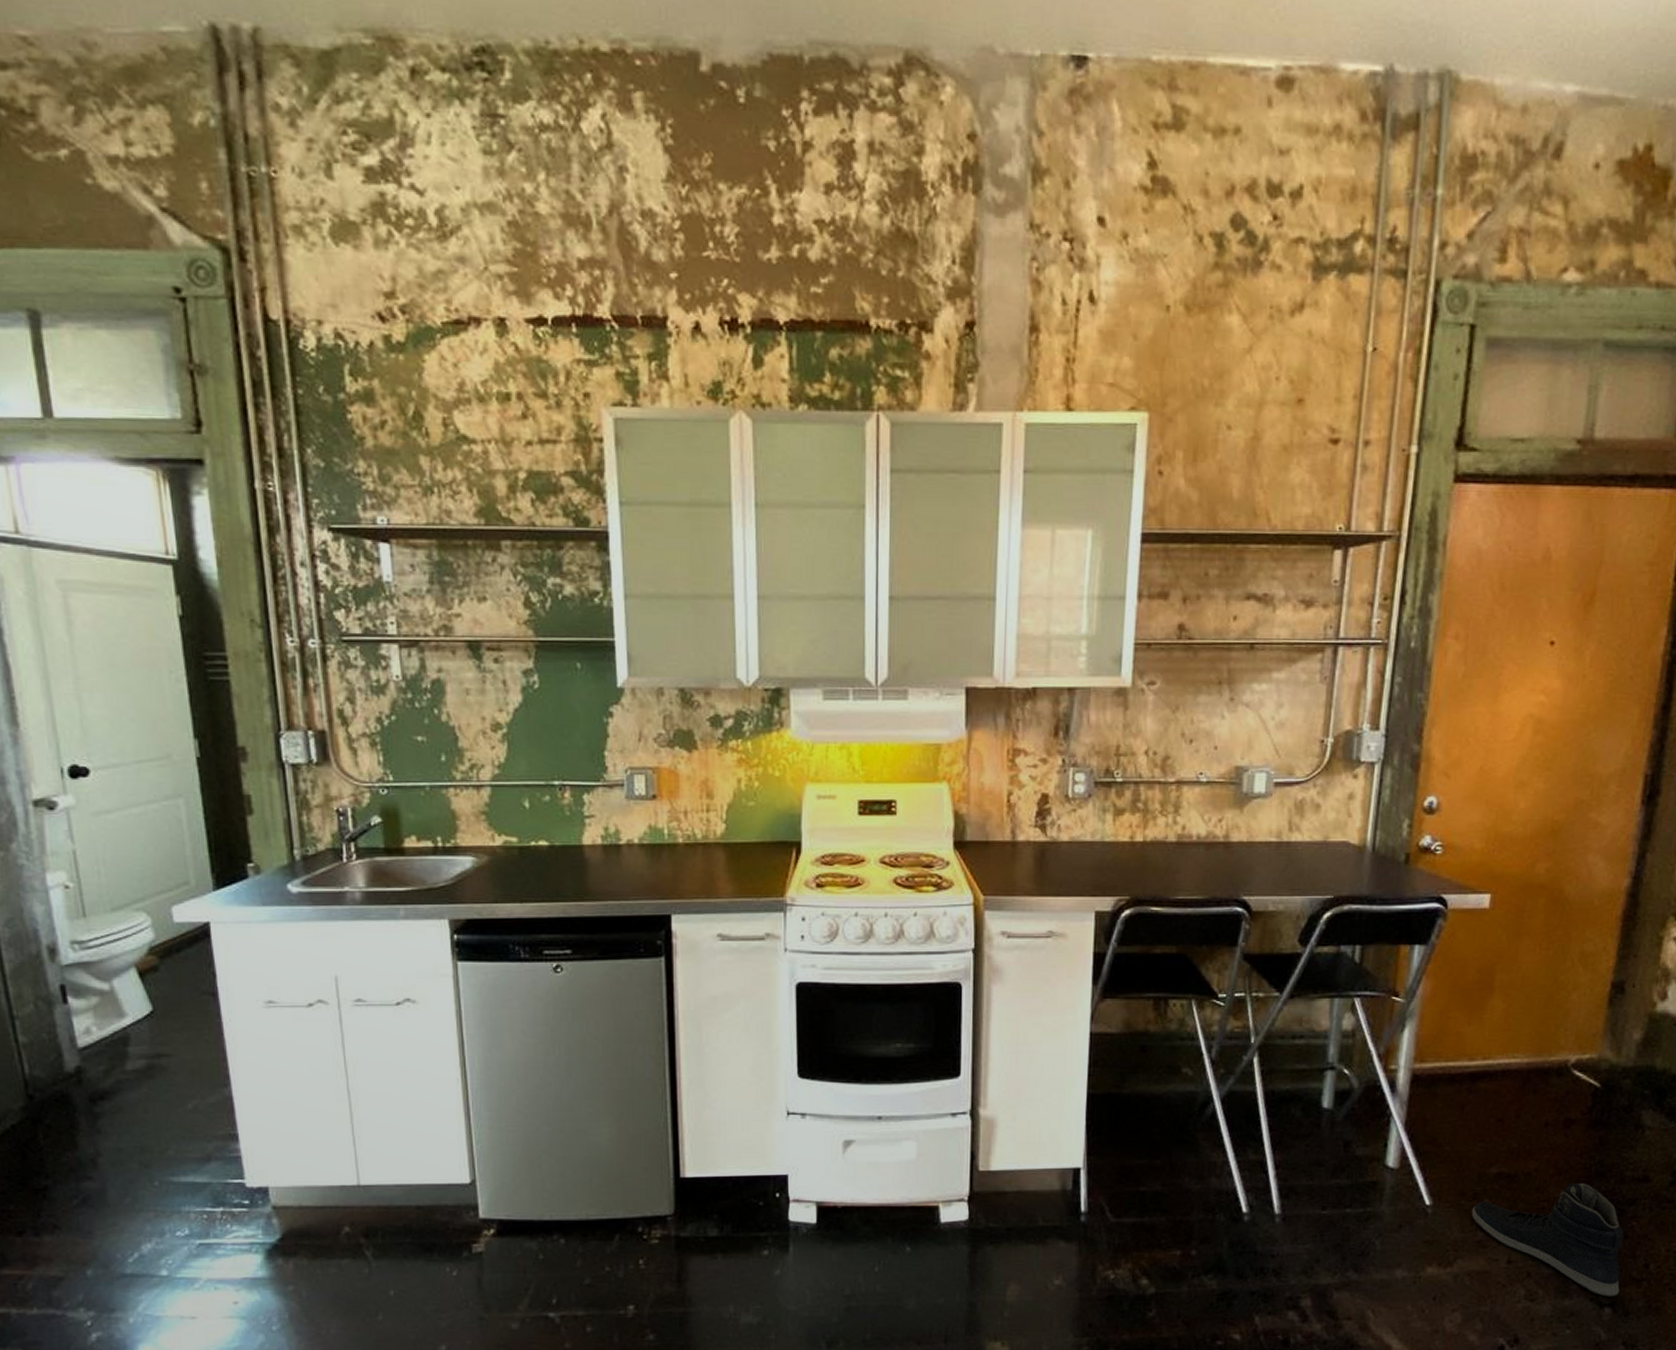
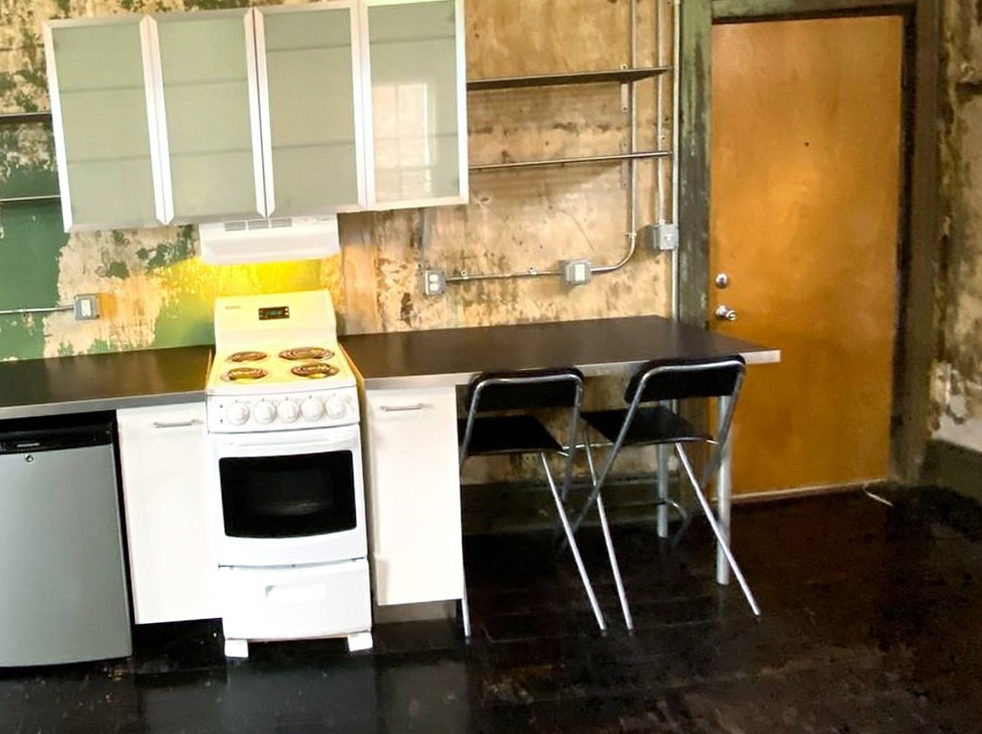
sneaker: present [1471,1182,1625,1297] -> none [795,588,931,687]

